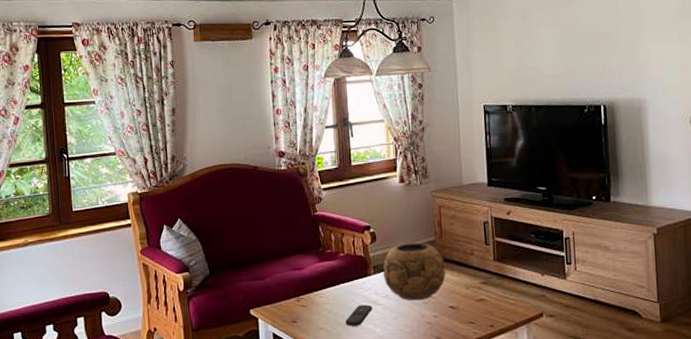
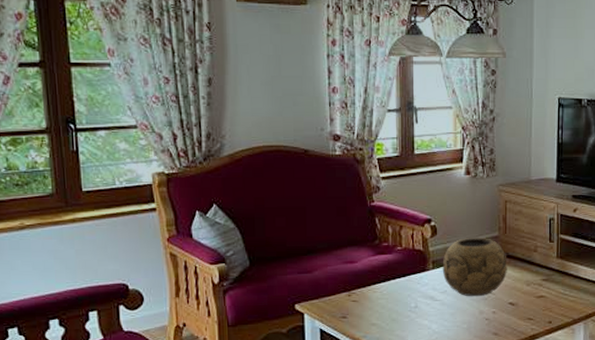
remote control: present [345,305,372,326] -> none [400,300,429,322]

